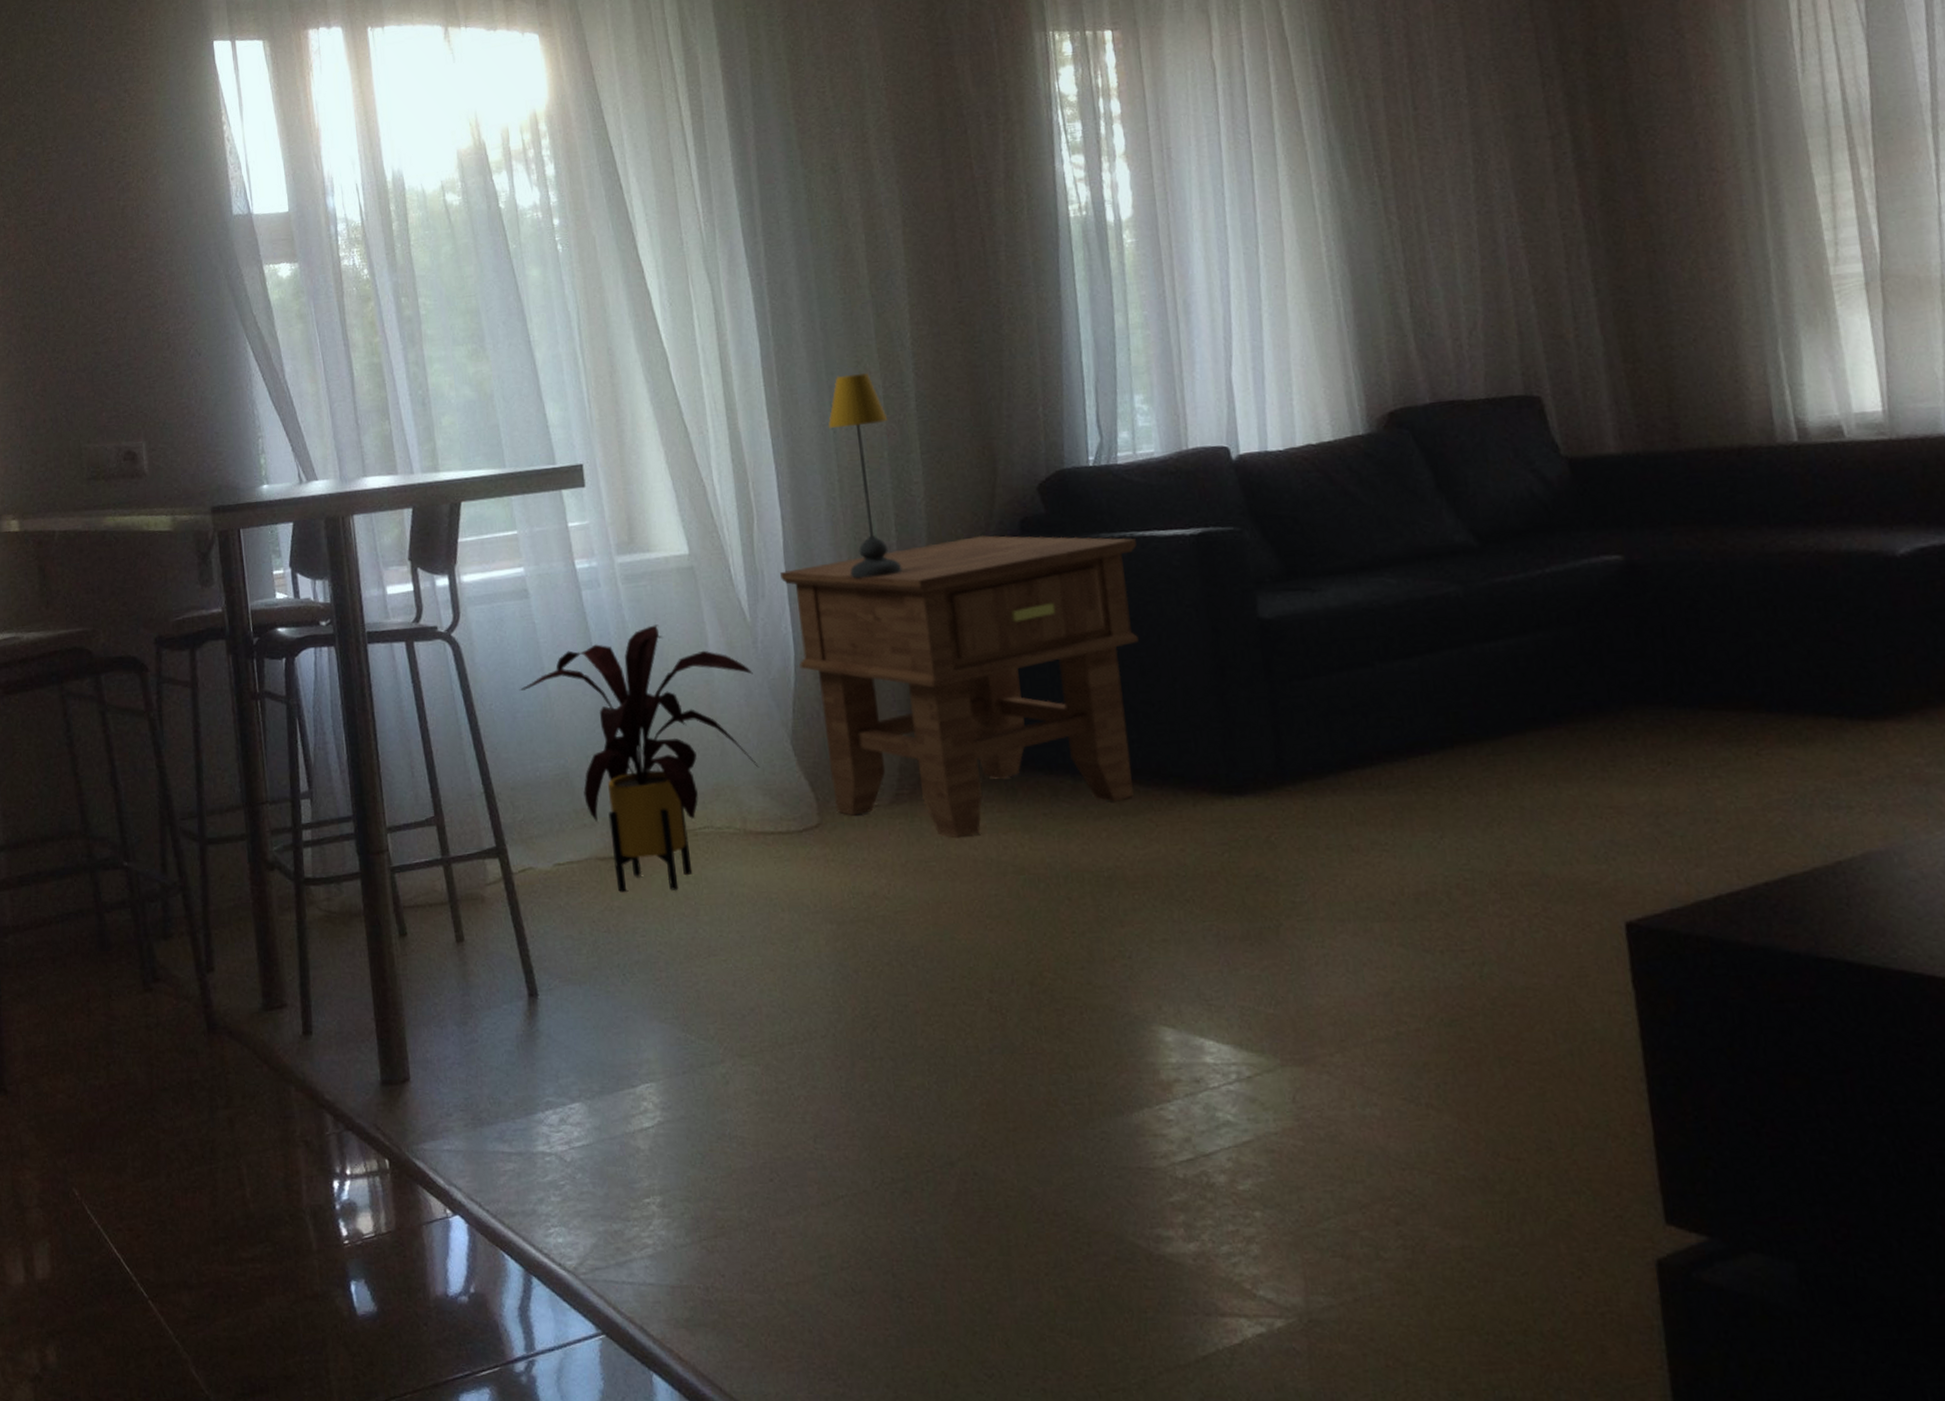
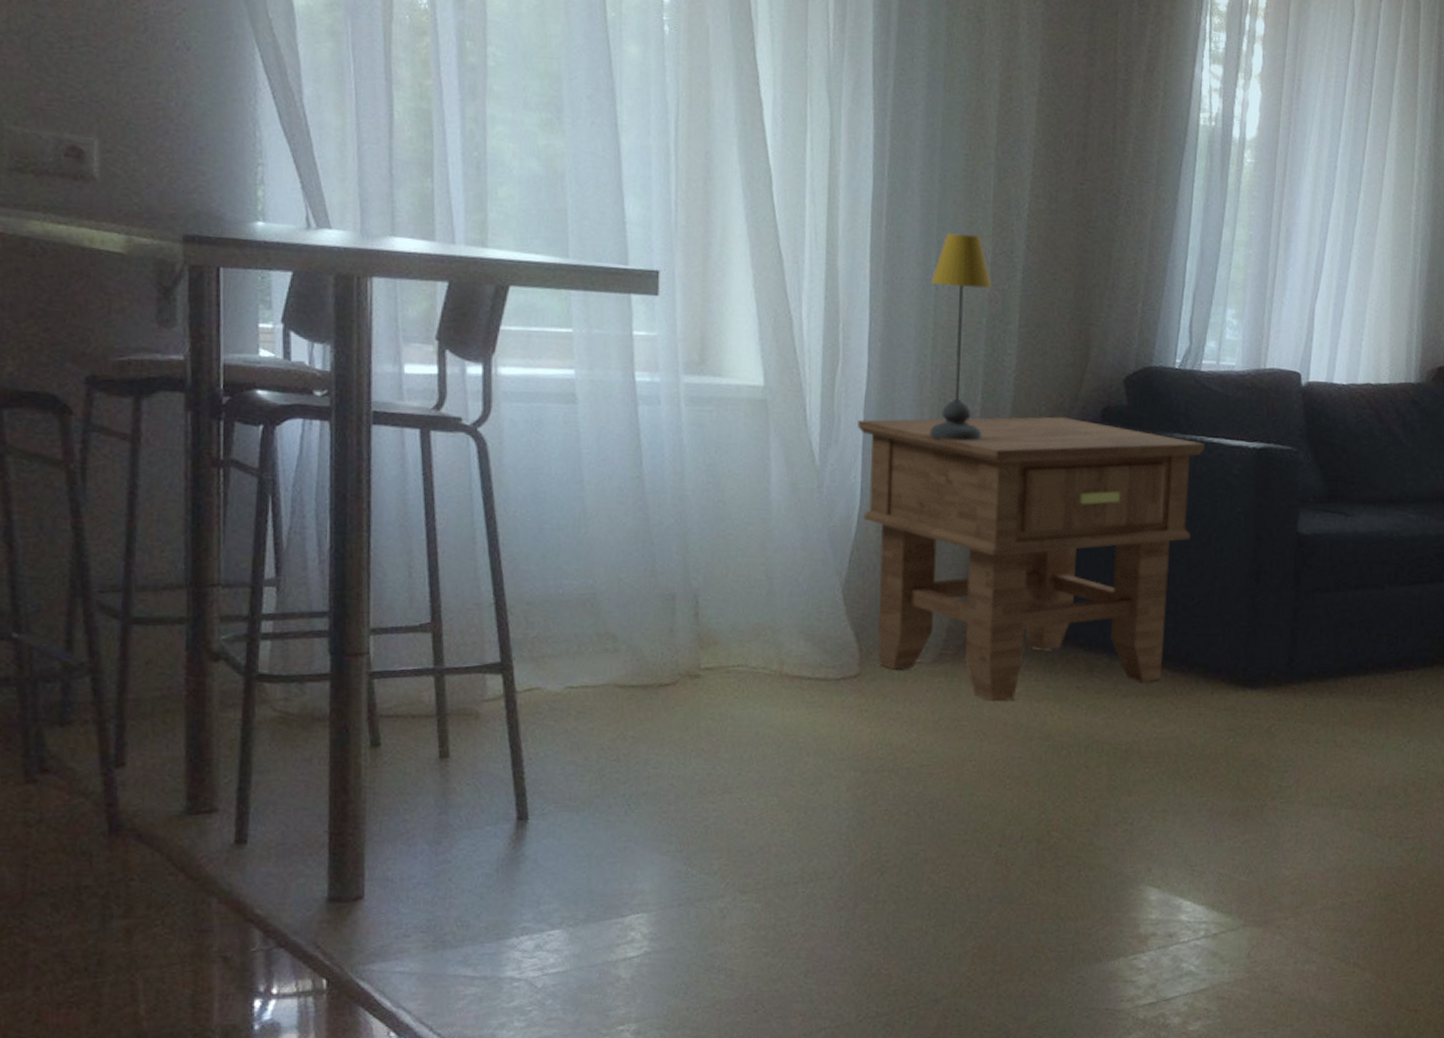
house plant: present [519,624,760,892] -> none [551,453,814,725]

